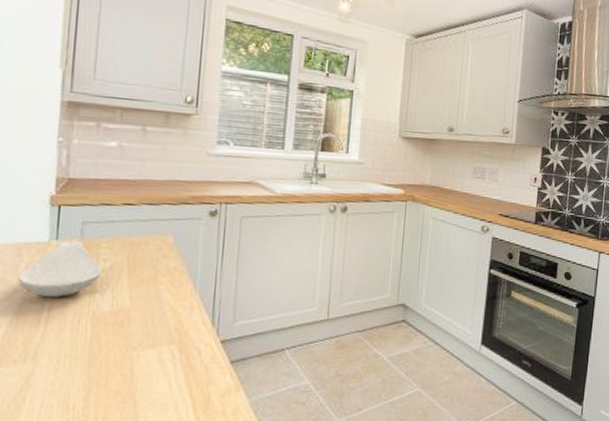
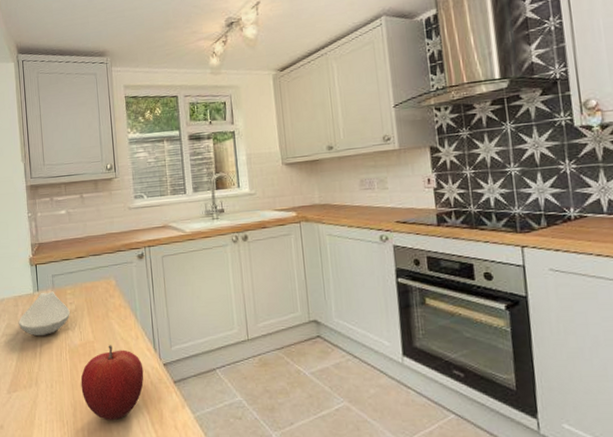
fruit: none [102,315,194,405] -> present [80,345,144,420]

